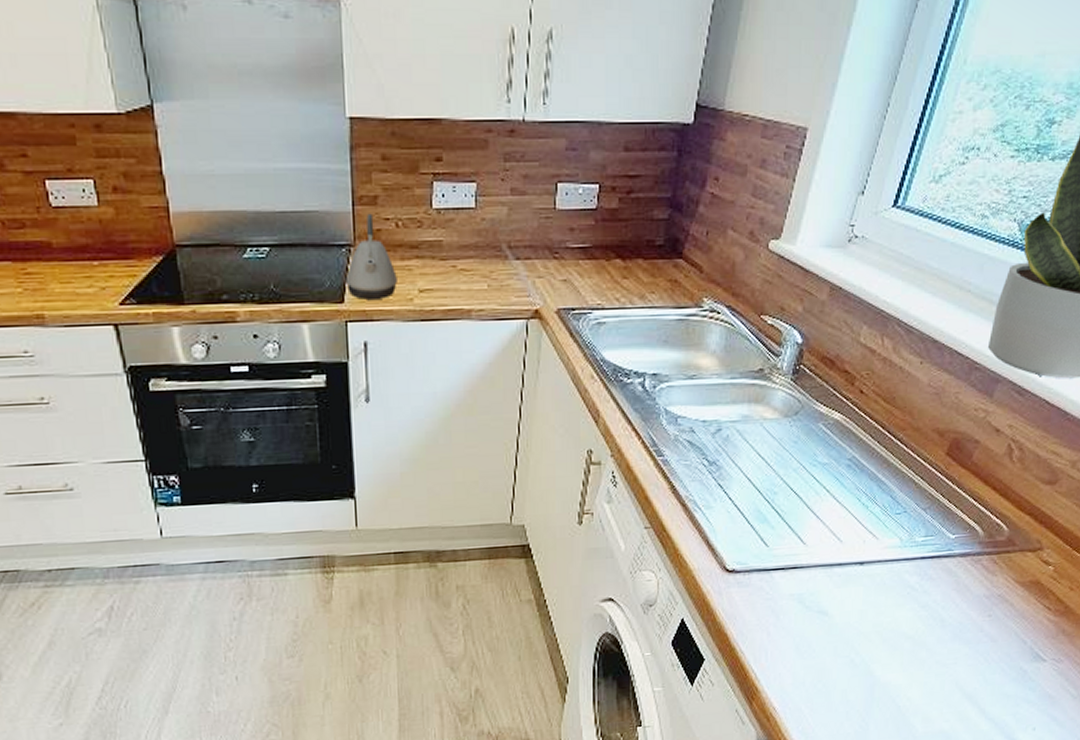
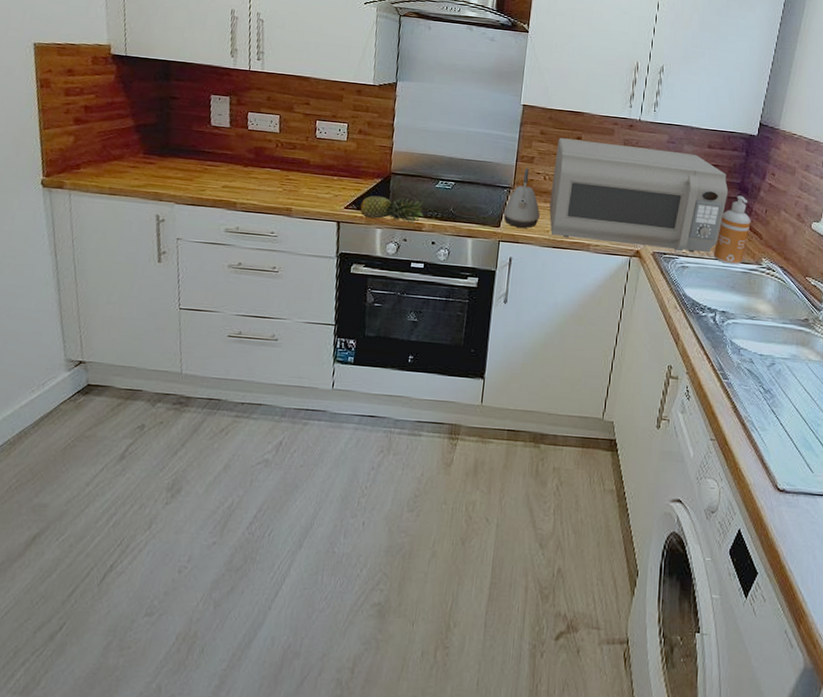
fruit: none [141,279,235,315] -> present [360,195,425,225]
microwave: none [408,161,654,306] -> present [549,138,728,253]
soap dispenser: none [638,215,687,313] -> present [713,195,751,265]

